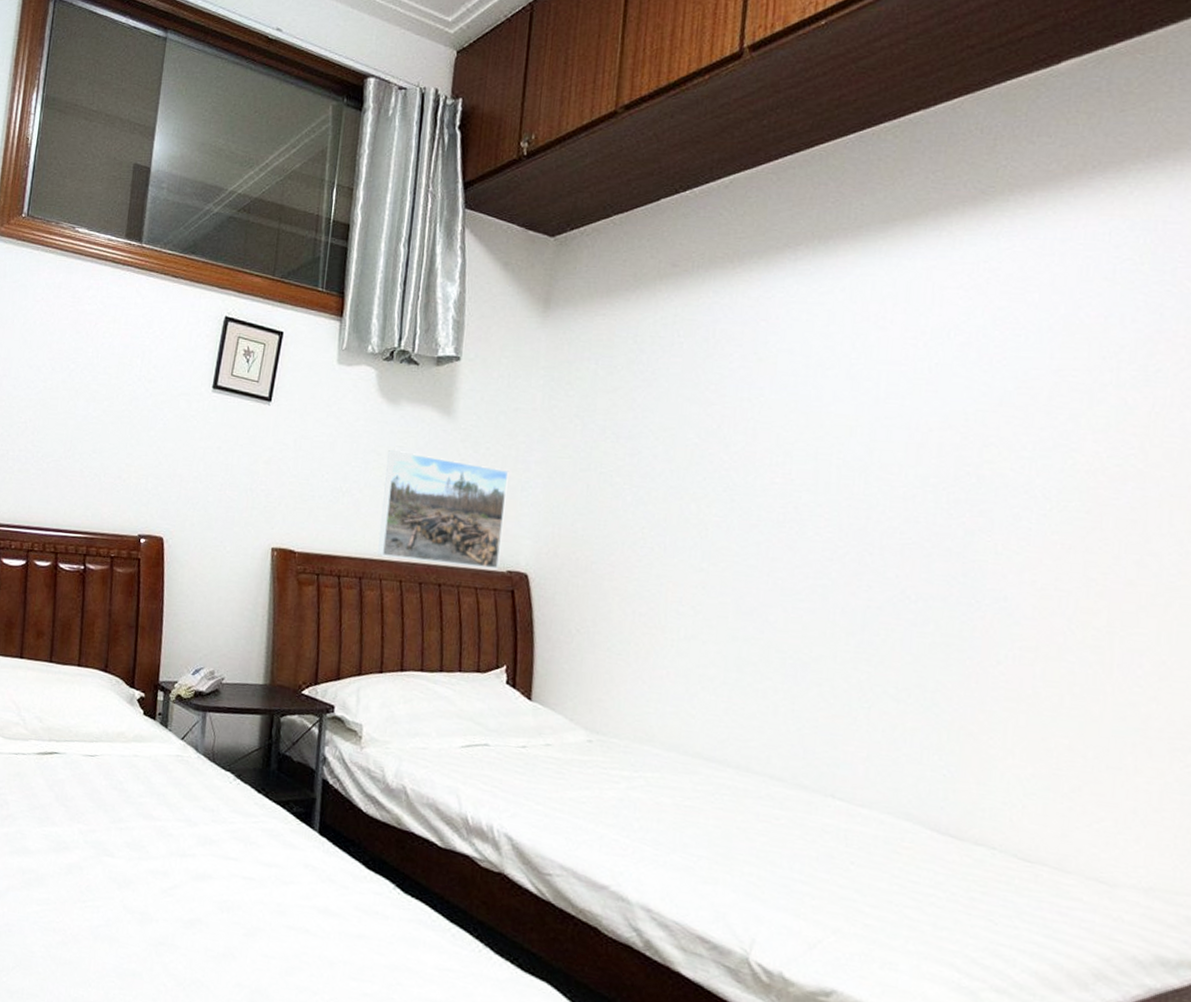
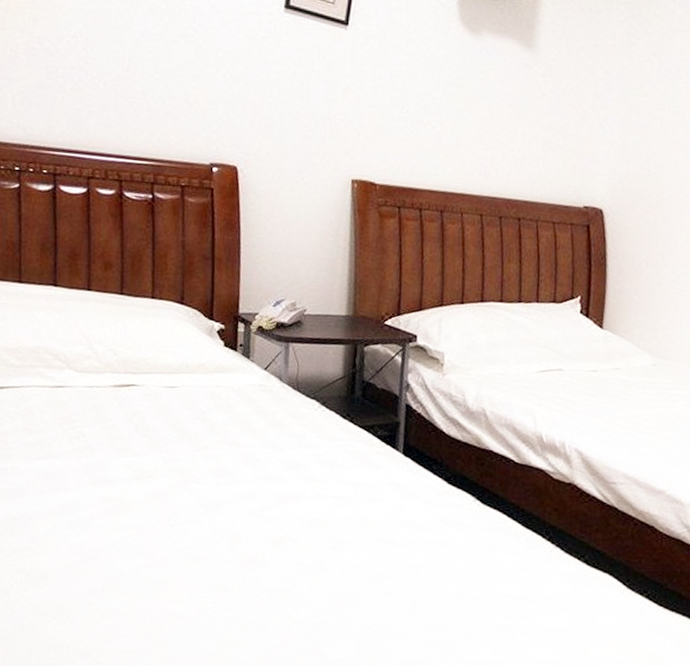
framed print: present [377,450,509,570] -> none [459,82,588,205]

